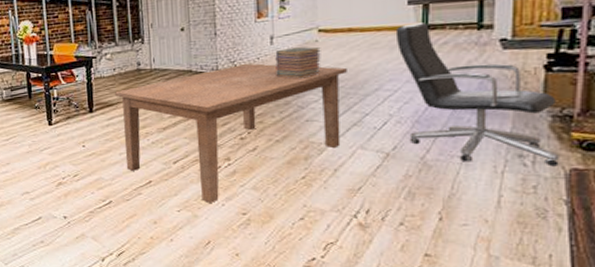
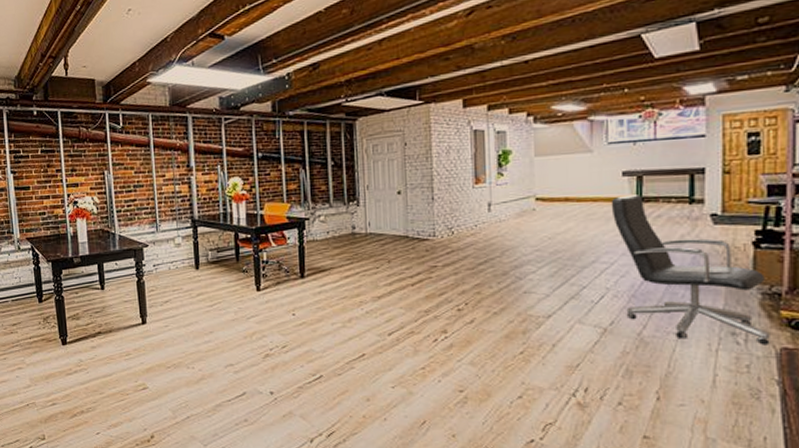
dining table: present [115,63,347,203] -> none [328,230,564,379]
book stack: present [275,46,321,79] -> none [493,214,539,248]

